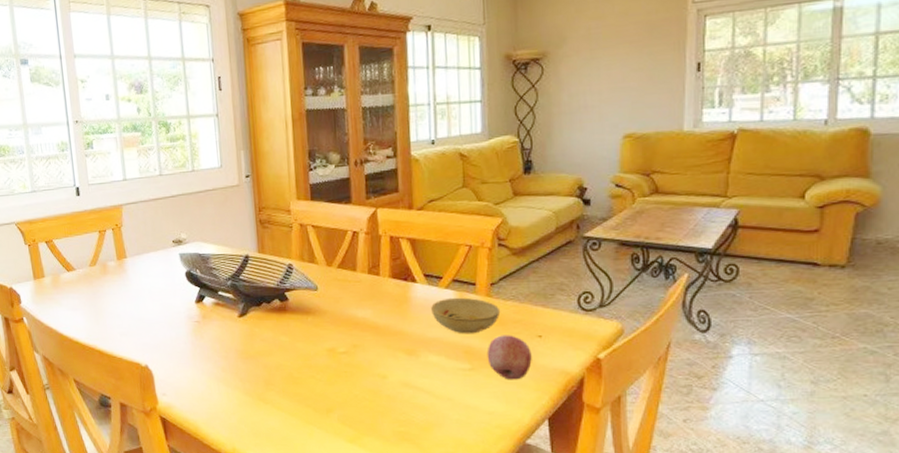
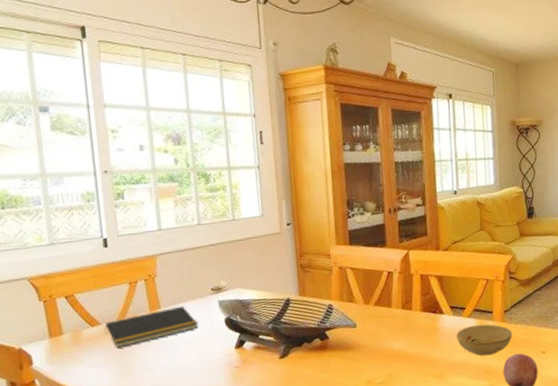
notepad: none [79,256,161,294] -> present [104,306,199,349]

